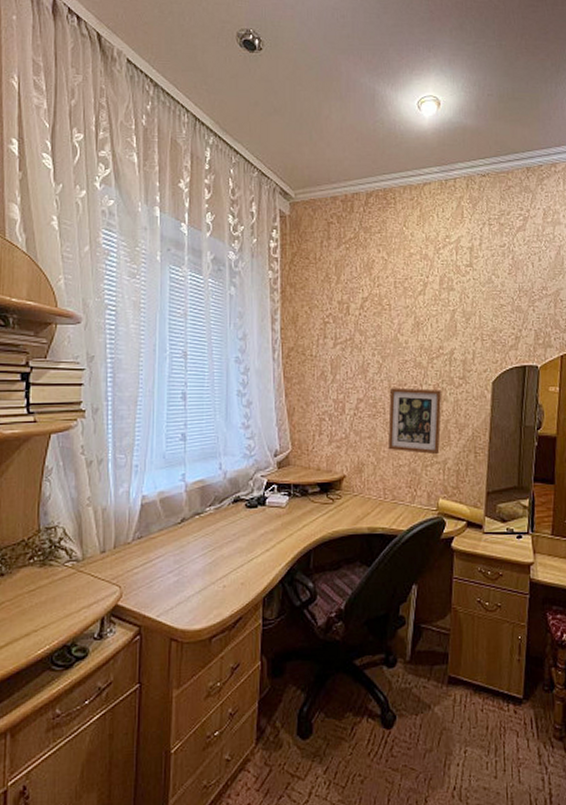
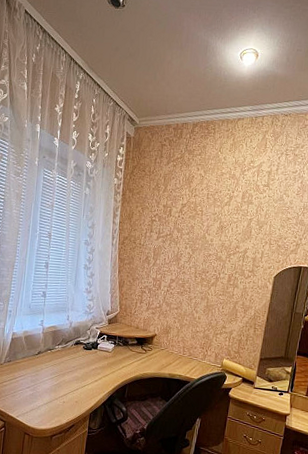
picture frame: present [387,387,442,455] -> none [189,273,235,327]

